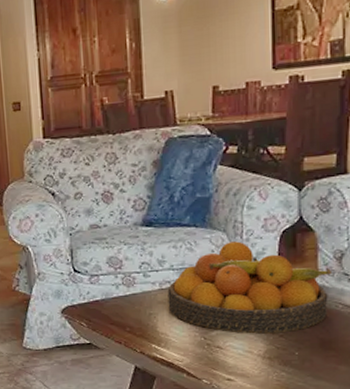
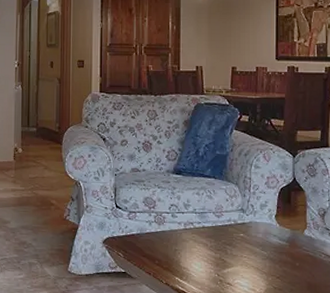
fruit bowl: present [167,241,331,334] -> none [190,193,316,275]

